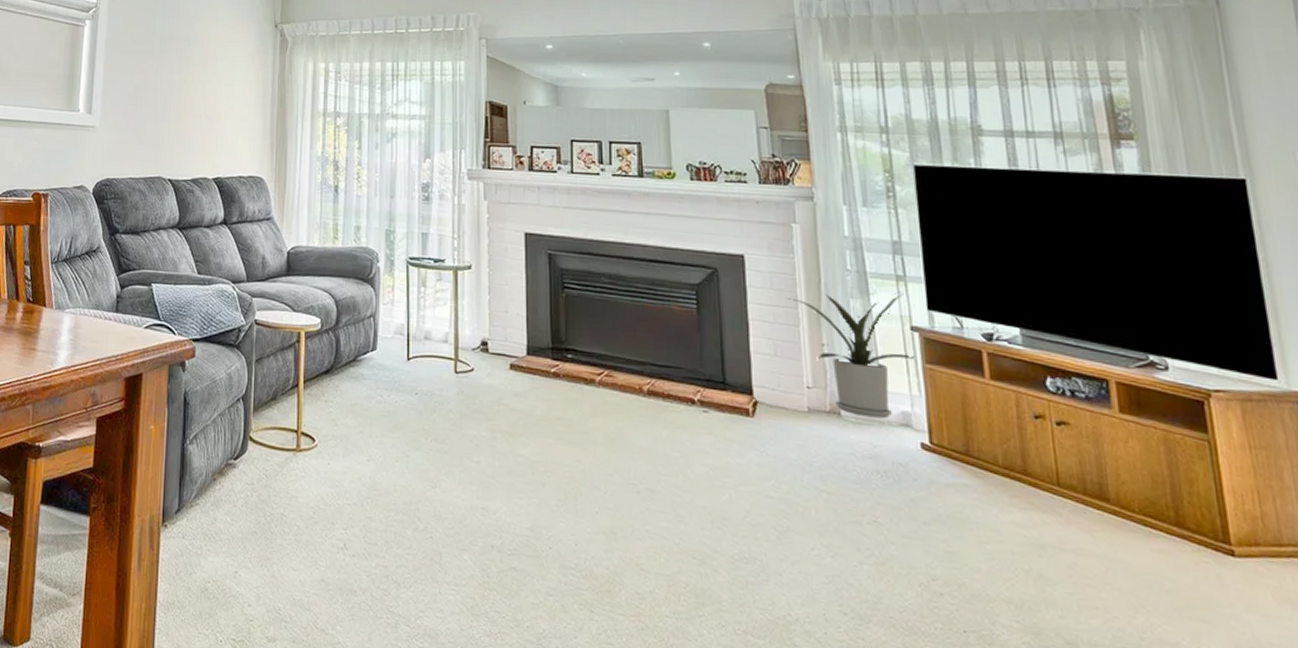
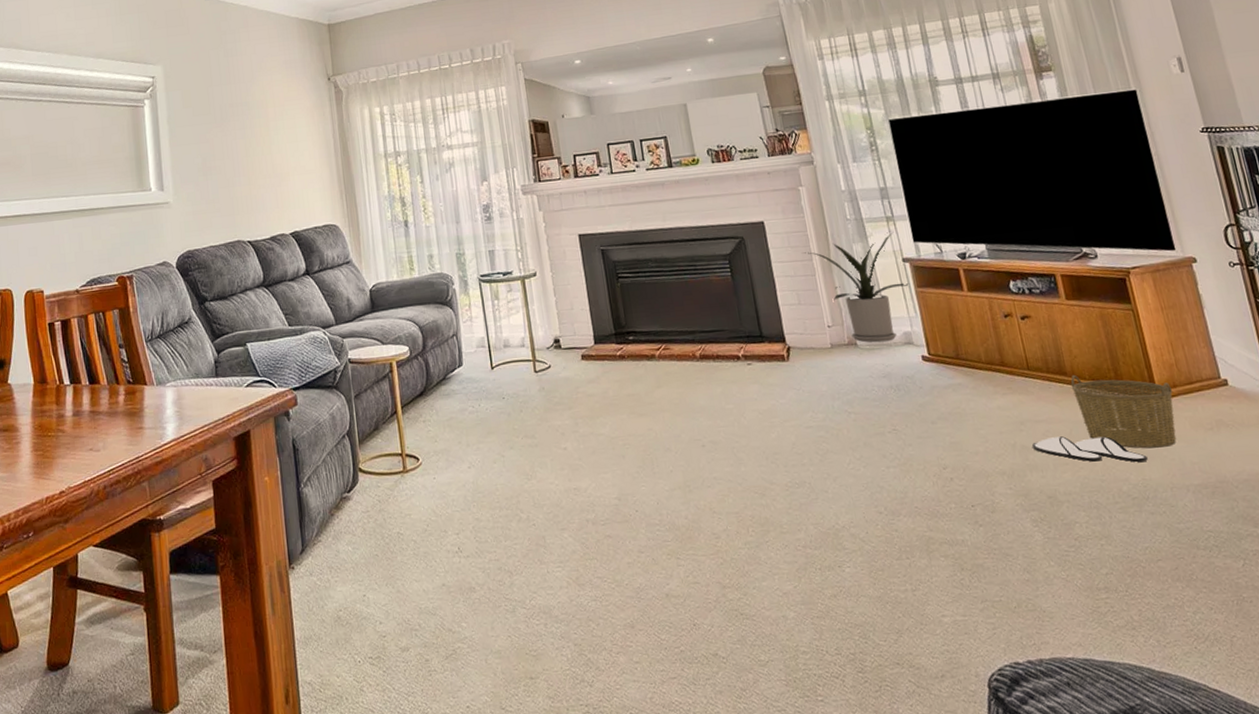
slippers: none [1051,572,1208,628] -> present [1031,436,1148,462]
basket: none [1113,503,1254,616] -> present [1070,374,1177,449]

